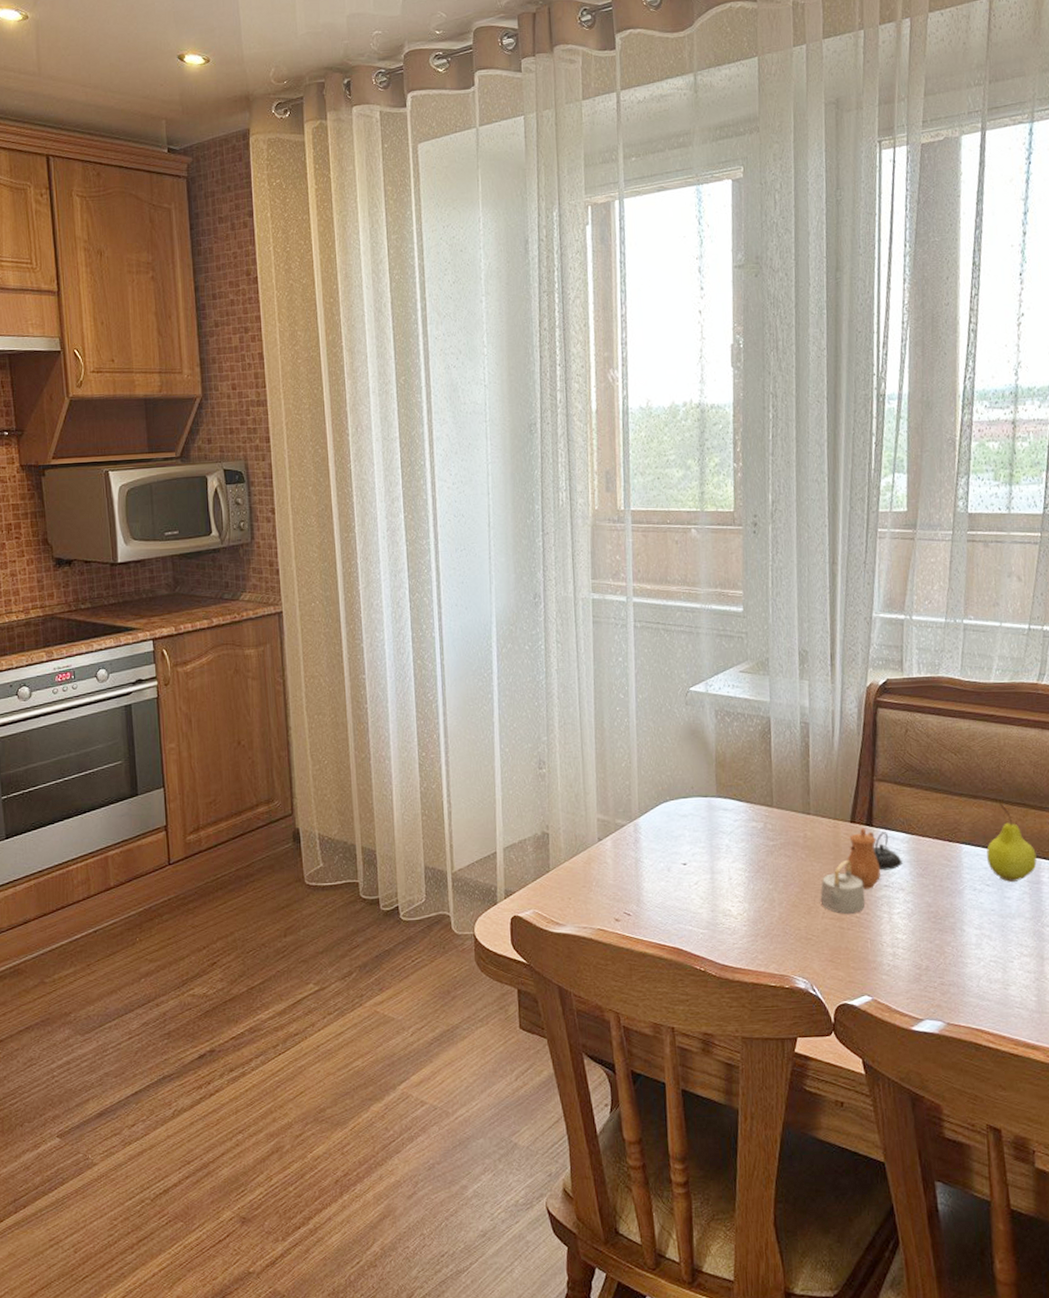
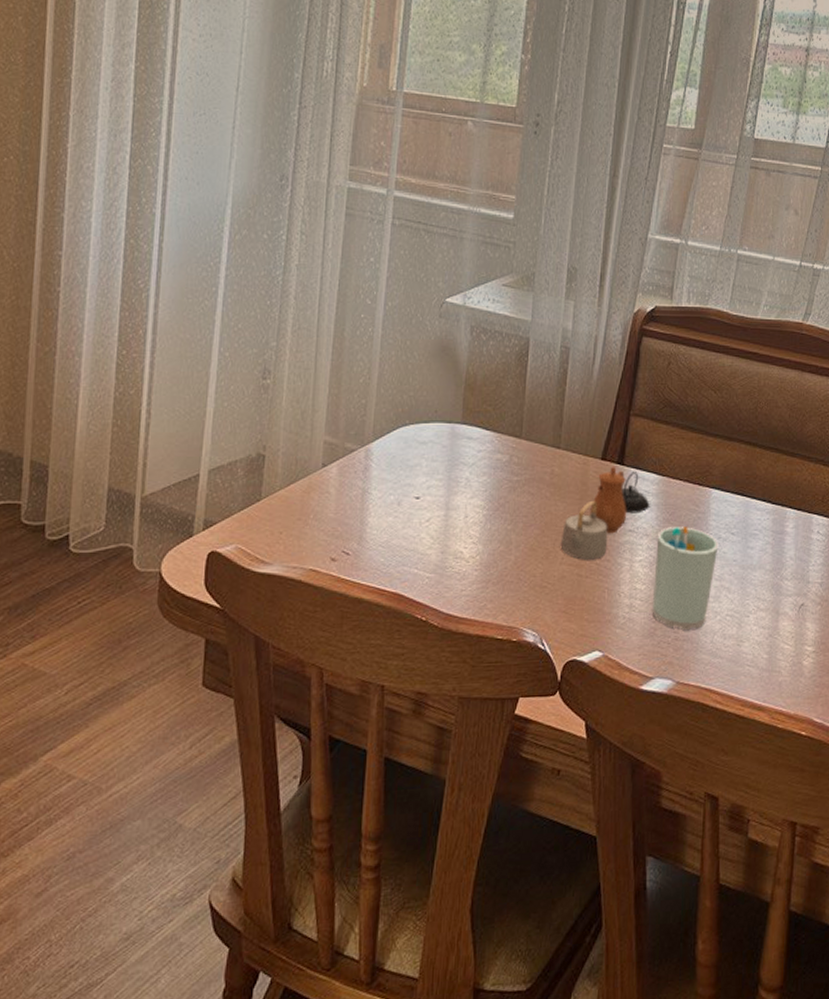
cup: none [913,880,975,976] -> present [653,527,719,631]
fruit: present [986,803,1037,882] -> none [735,447,783,531]

